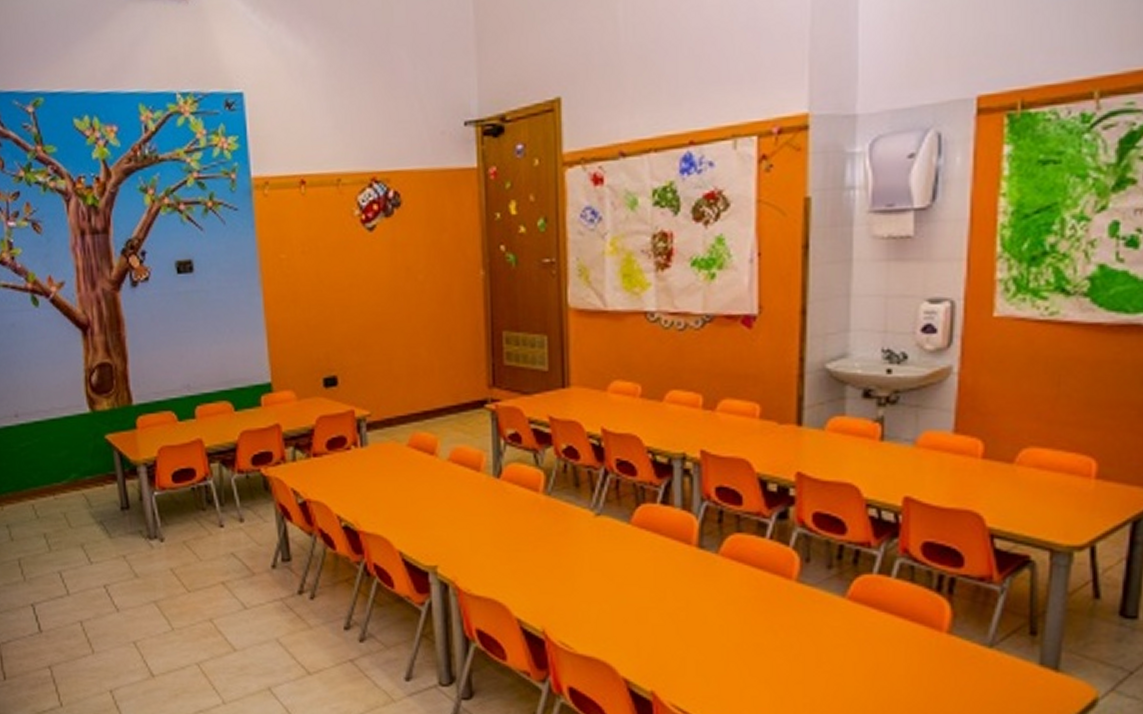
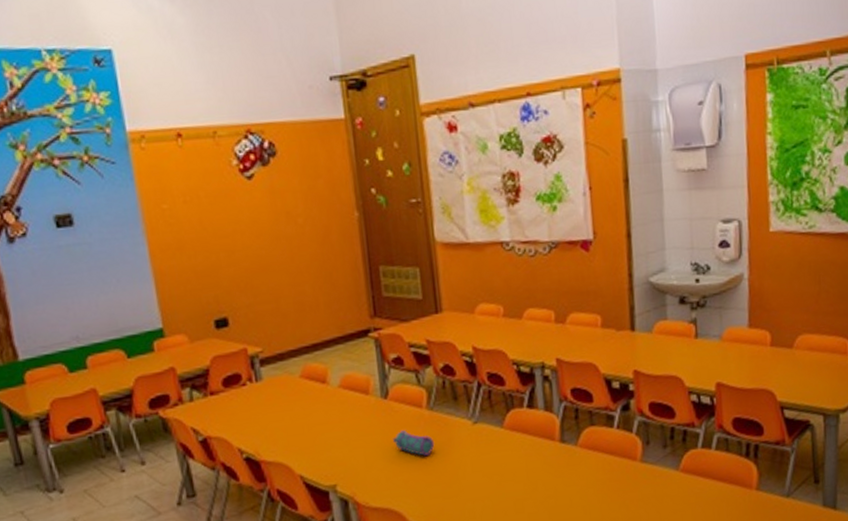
pencil case: none [503,515,549,545] -> present [393,430,435,456]

